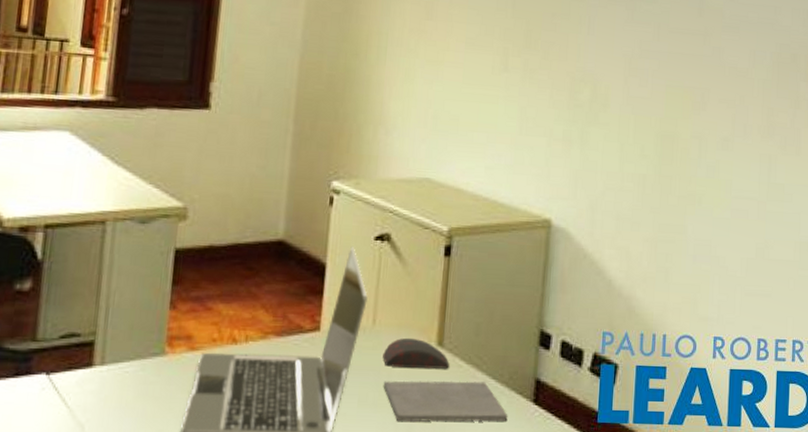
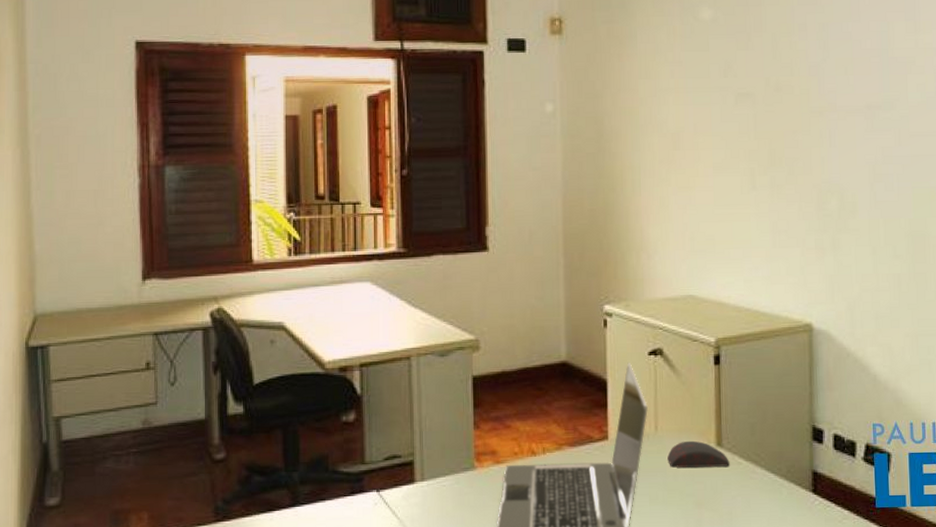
notepad: present [383,380,508,423] -> none [670,476,790,517]

